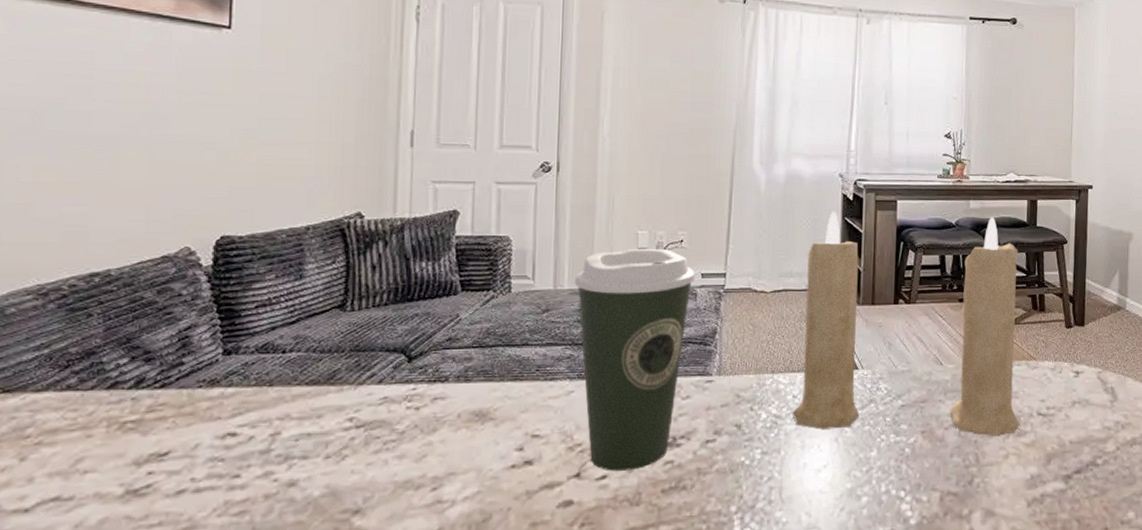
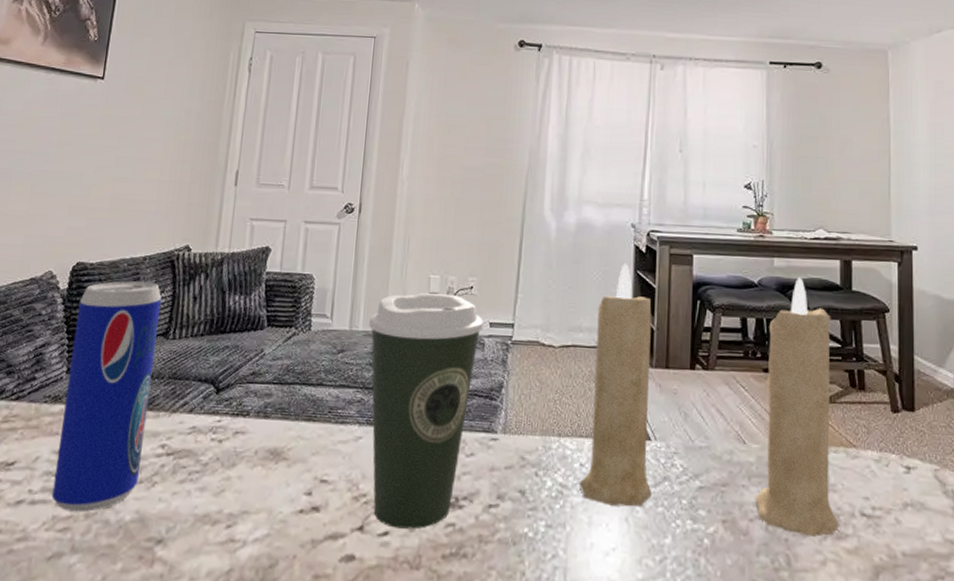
beverage can: none [221,253,333,495] -> present [52,280,162,512]

